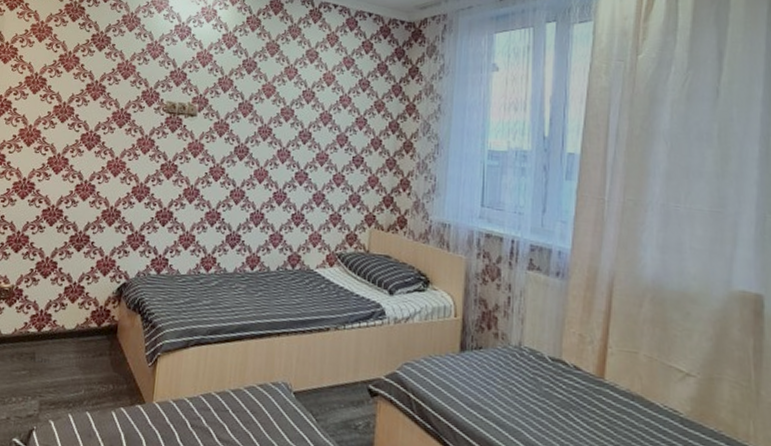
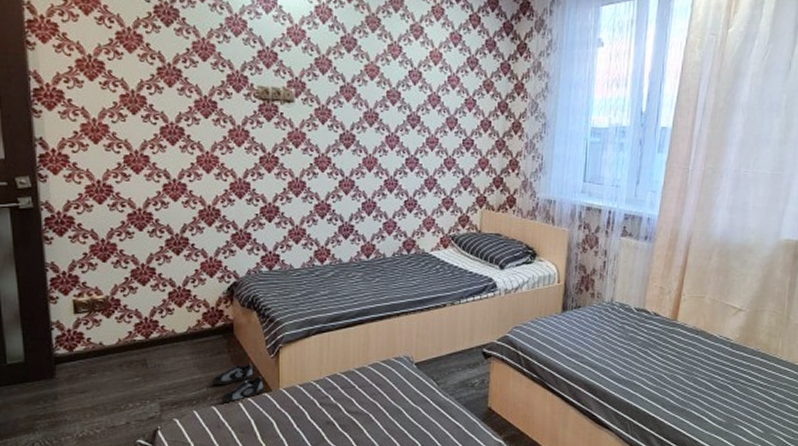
sneaker: none [90,369,138,413] -> present [212,364,264,403]

